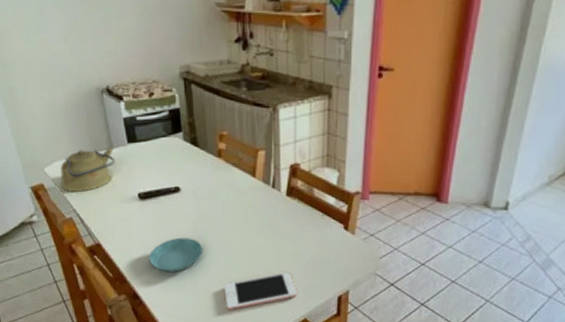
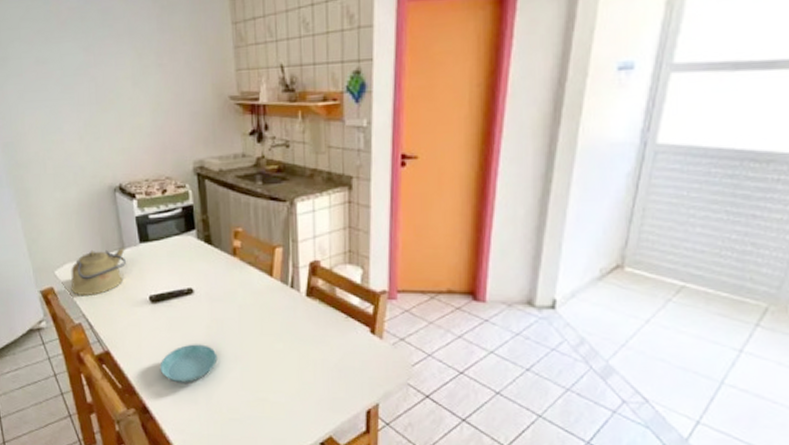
cell phone: present [224,272,297,310] -> none [240,383,320,426]

